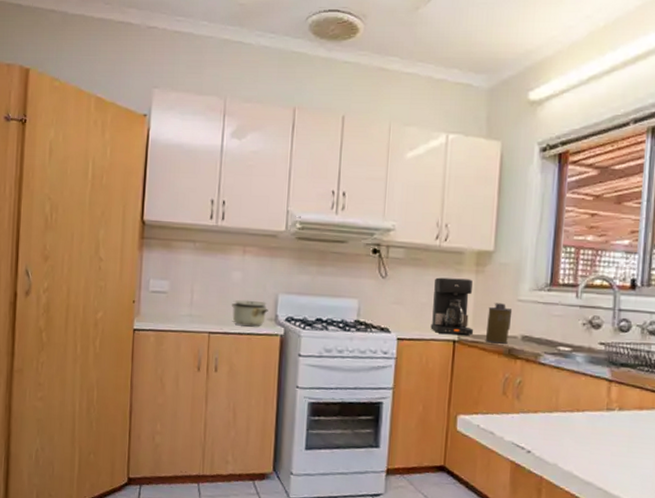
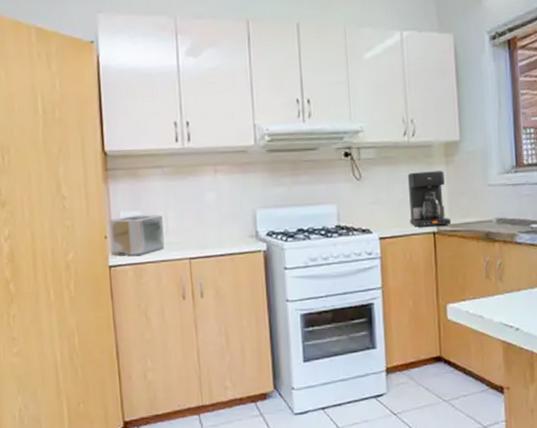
toaster: none [136,284,189,324] -> present [108,214,165,257]
saucepan: present [232,299,268,327] -> none [210,219,248,247]
canister: present [485,303,513,344] -> none [462,190,485,230]

